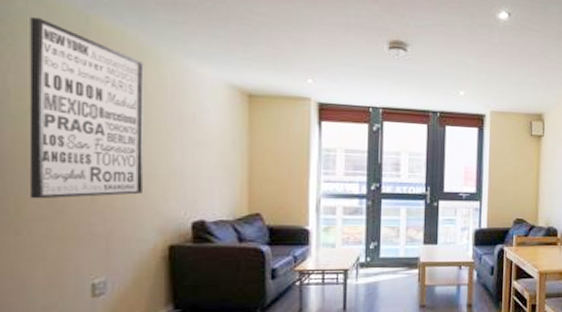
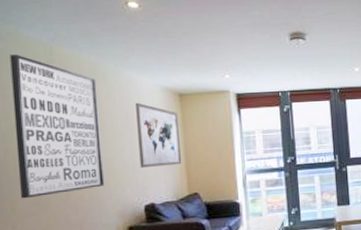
wall art: none [191,97,245,178] -> present [136,102,182,168]

